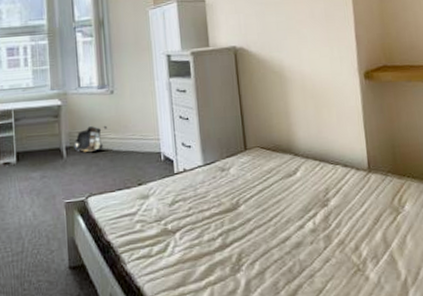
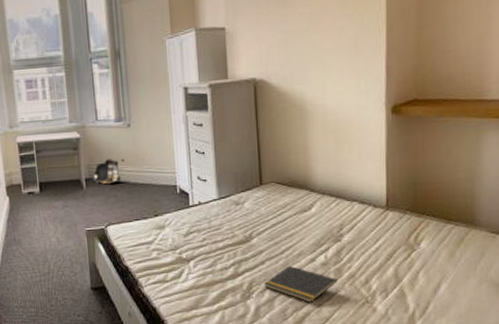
notepad: none [252,233,328,273] -> present [263,265,337,303]

